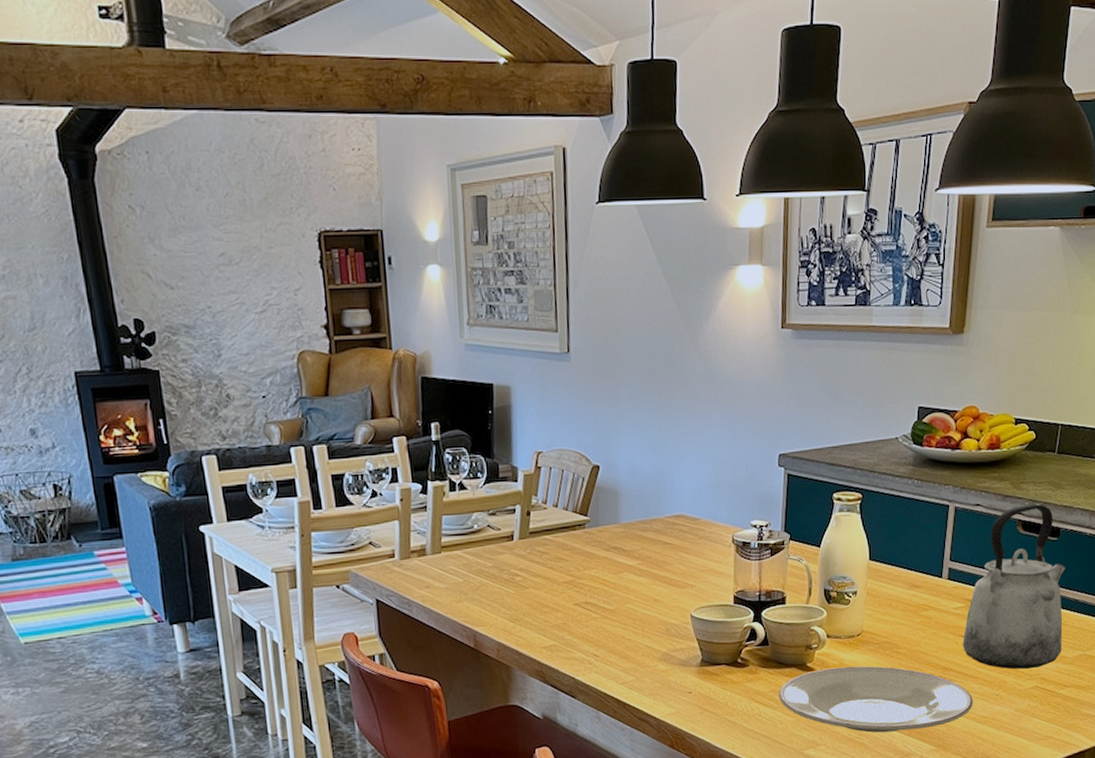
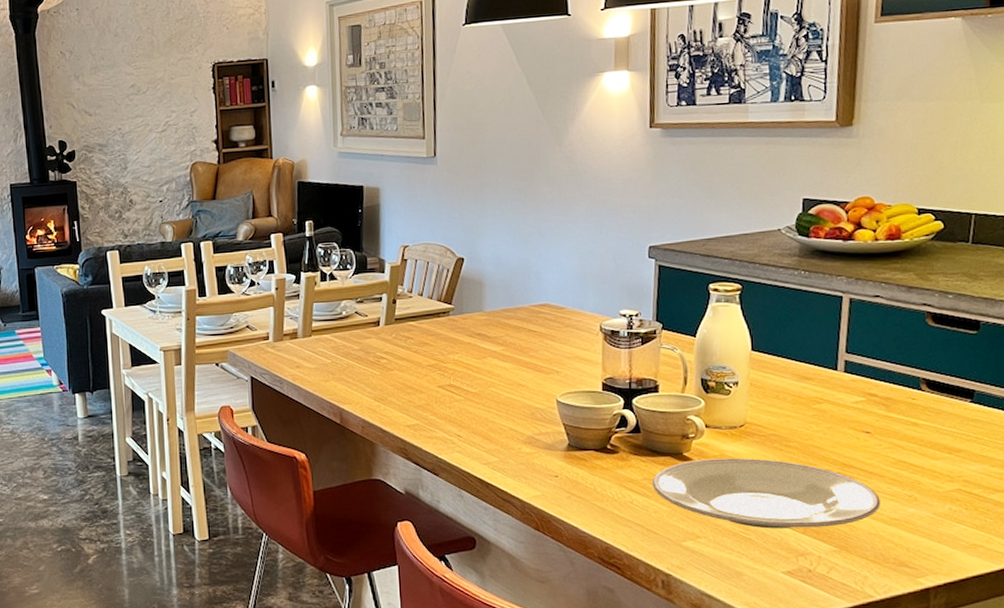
kettle: present [962,503,1066,670] -> none [864,295,990,470]

